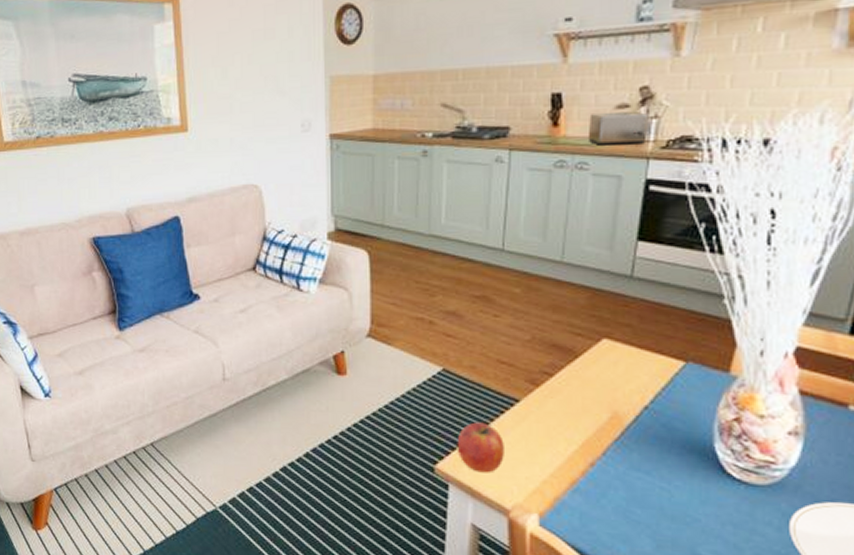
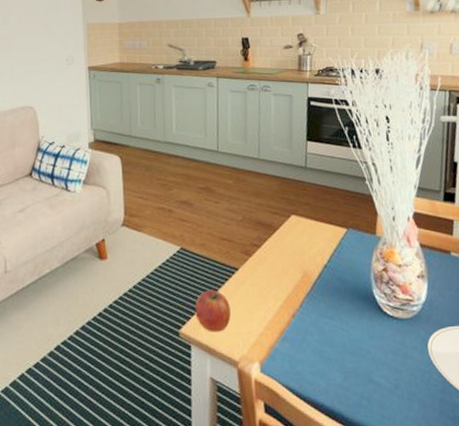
toaster: present [587,110,649,146] -> none [267,50,306,74]

